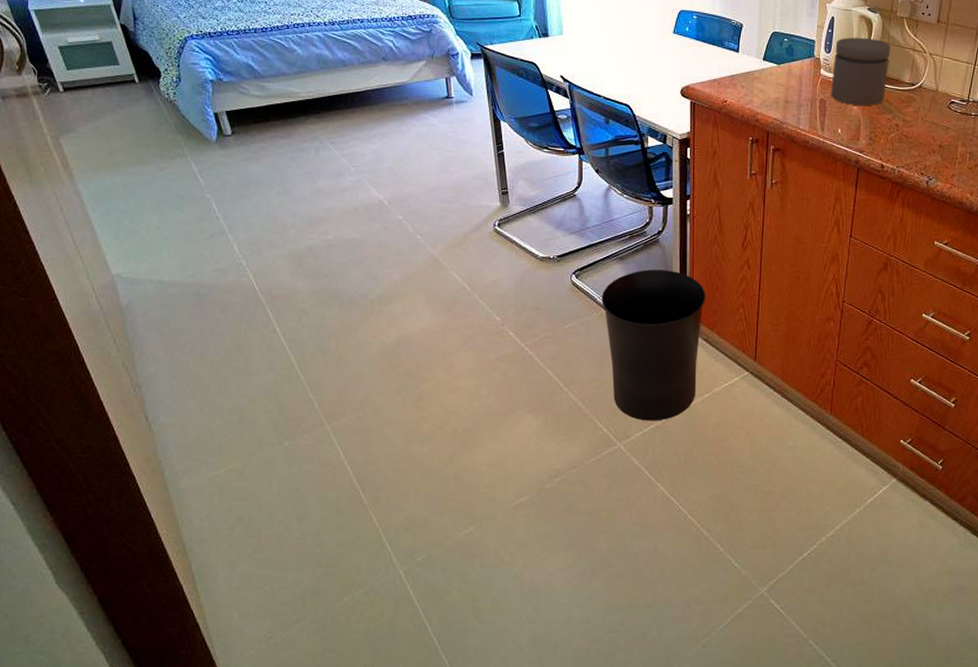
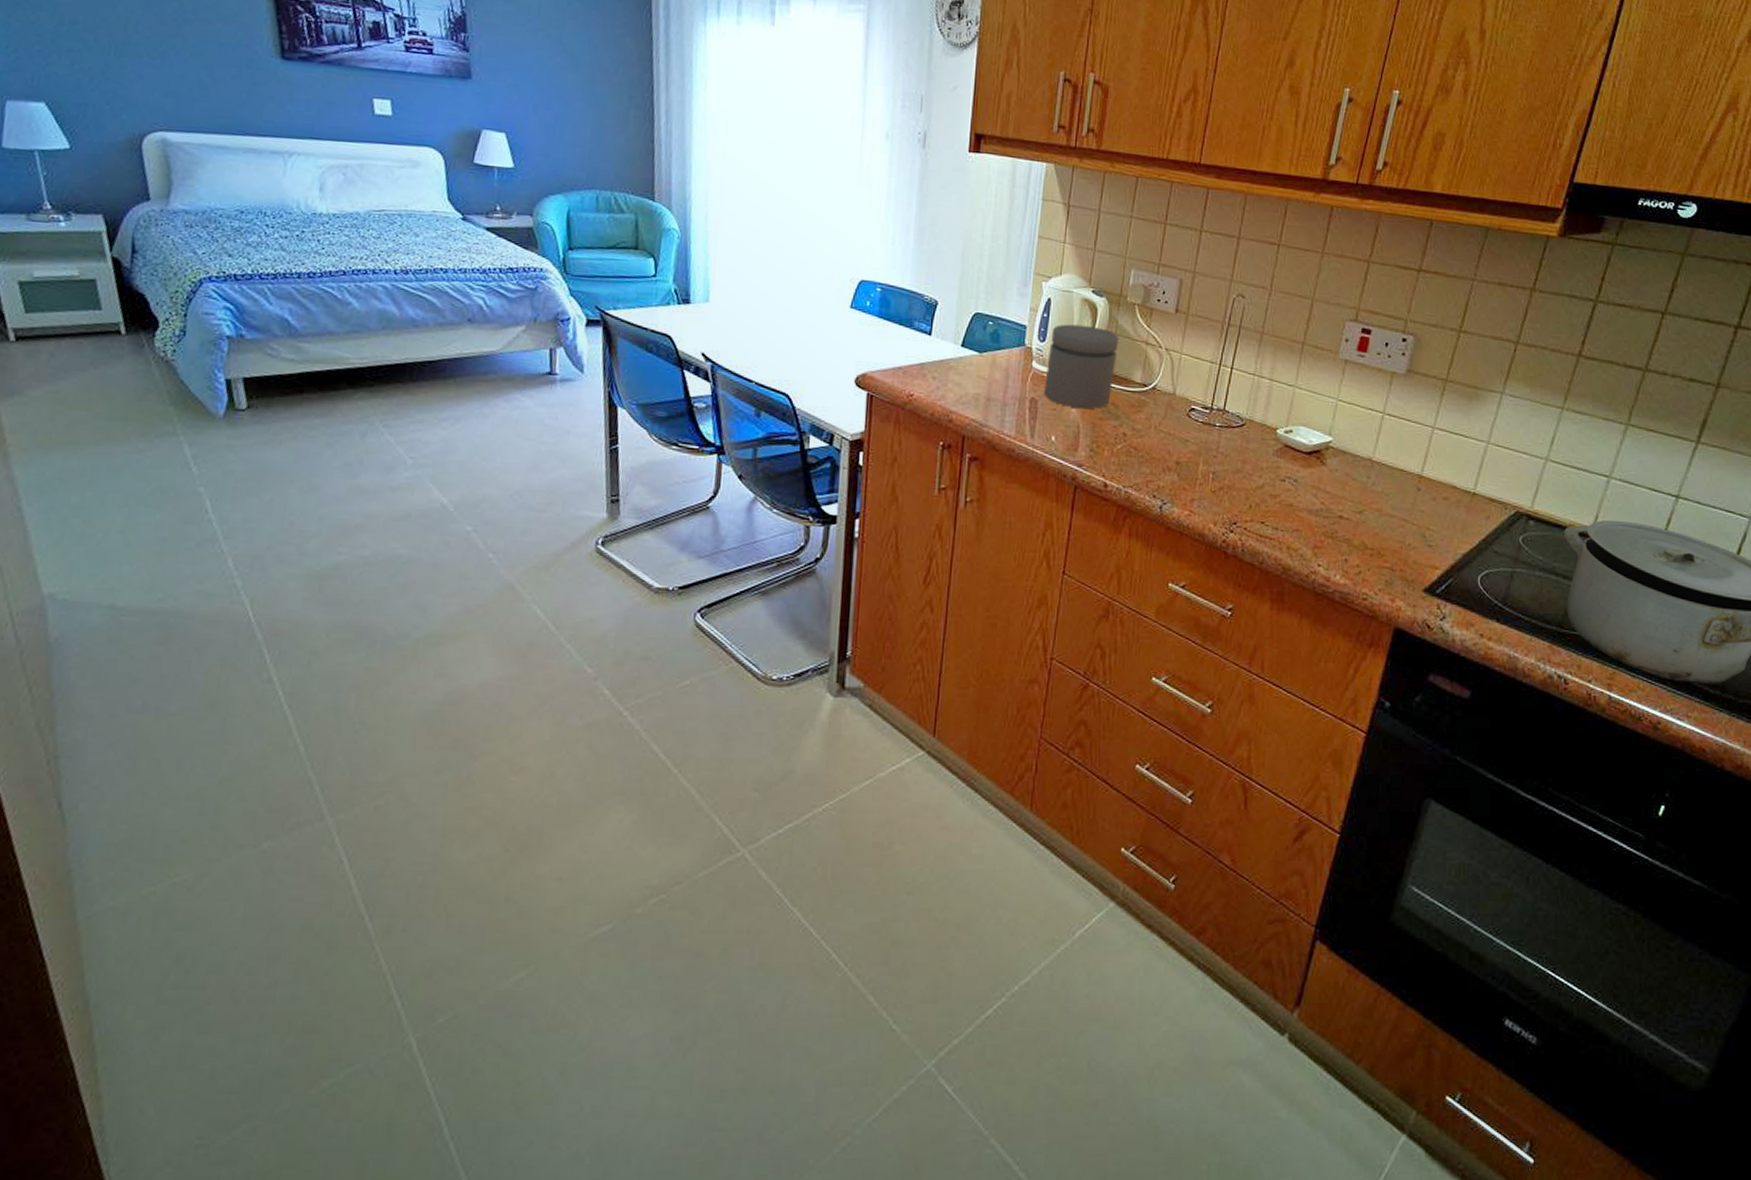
waste bin: present [601,270,705,421] -> none [733,609,873,818]

